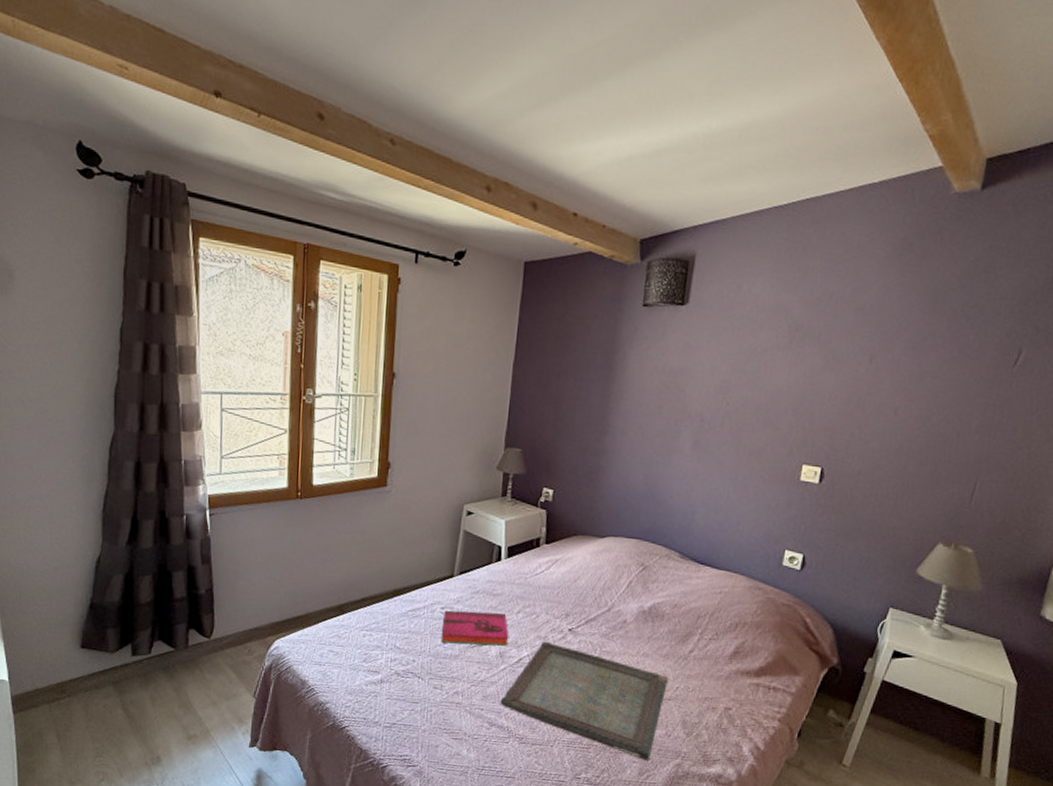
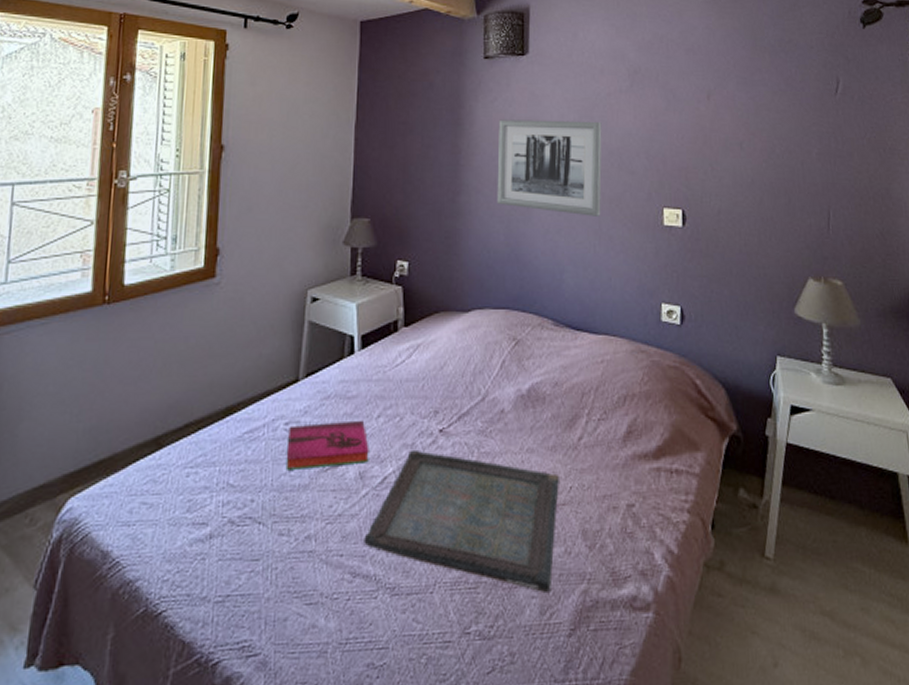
wall art: none [640,367,754,467] -> present [497,119,602,216]

